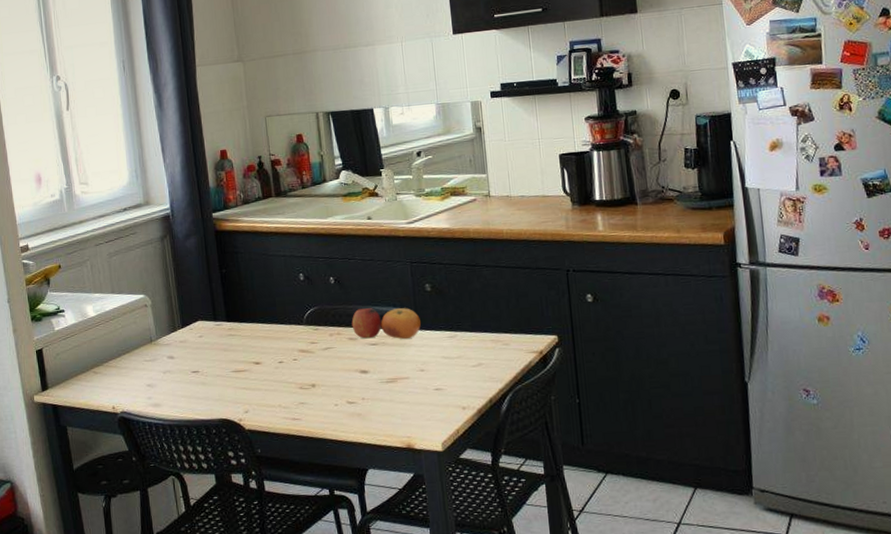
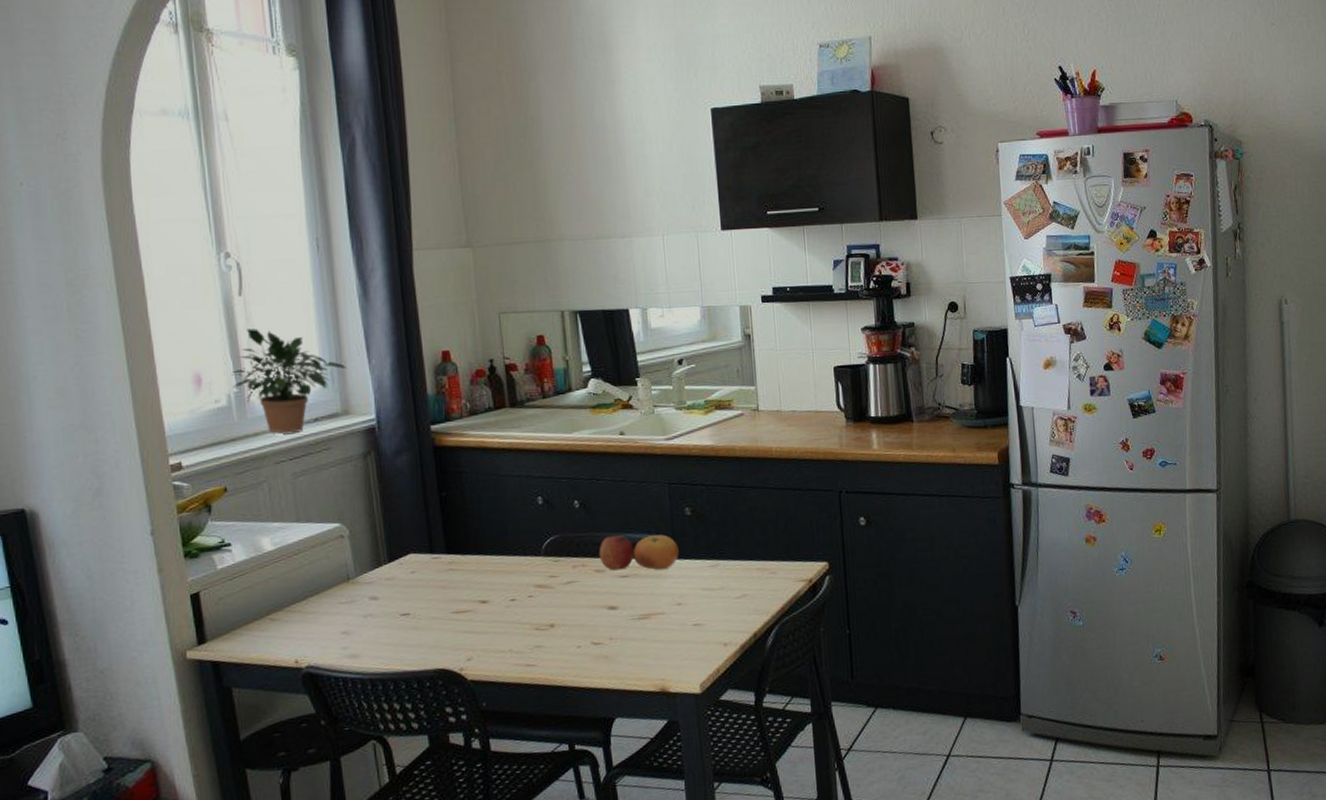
potted plant: none [62,136,147,222] -> present [231,328,347,435]

